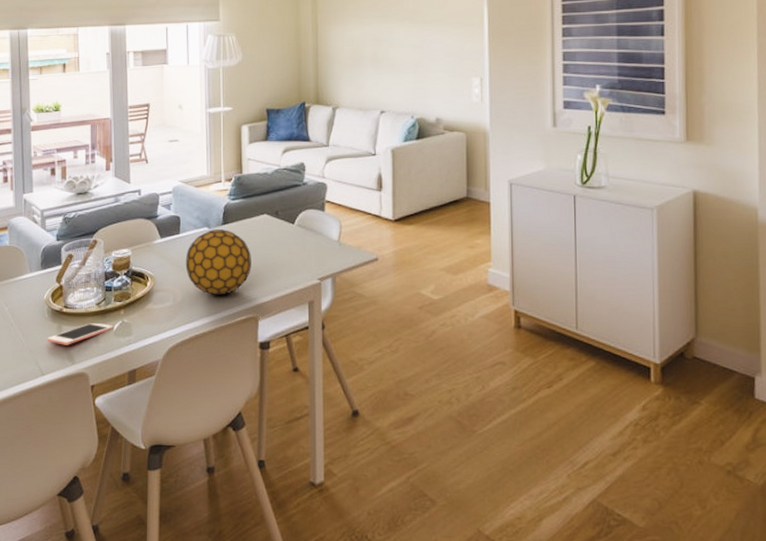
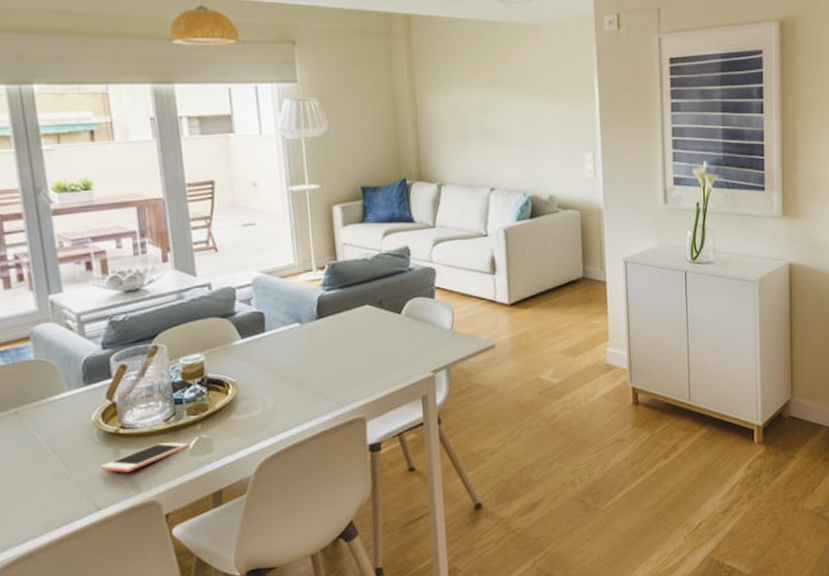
decorative ball: present [185,229,251,296] -> none [274,324,355,399]

